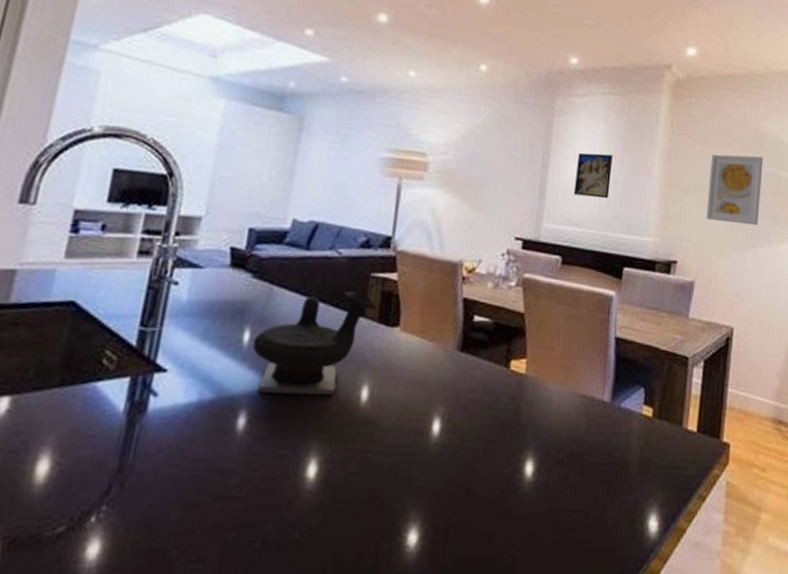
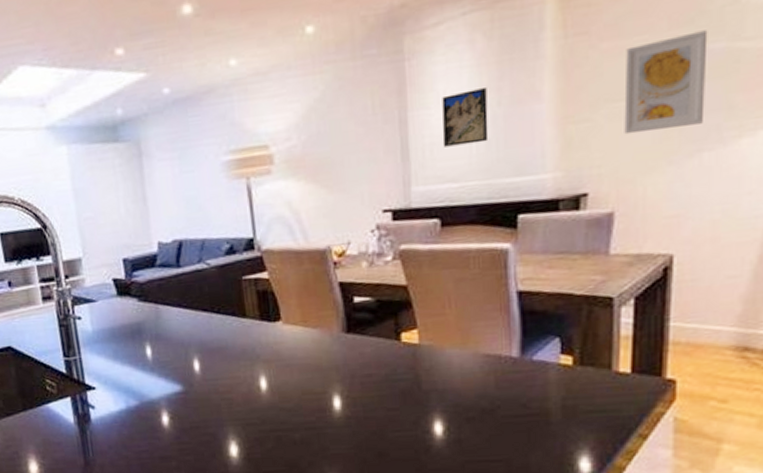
teapot: present [252,291,377,395] -> none [155,296,256,394]

